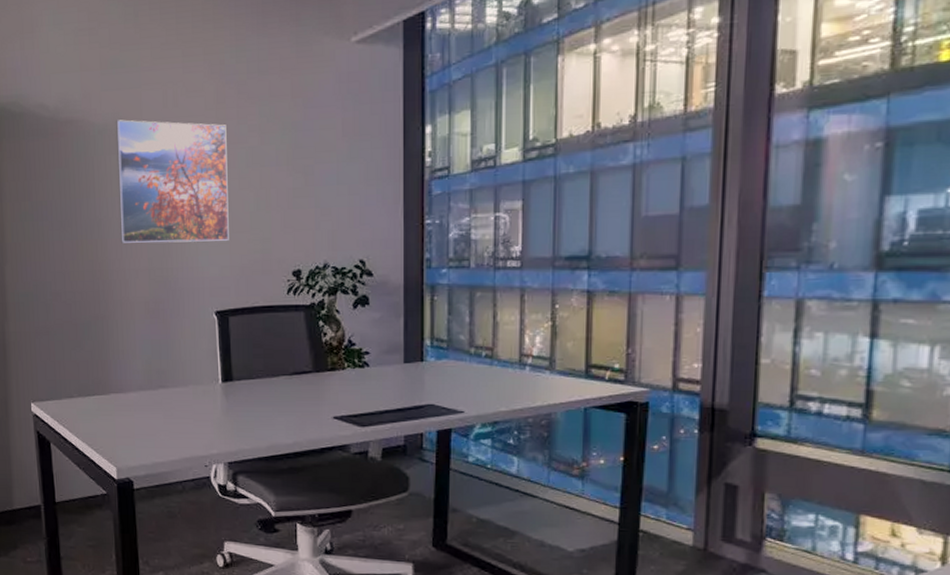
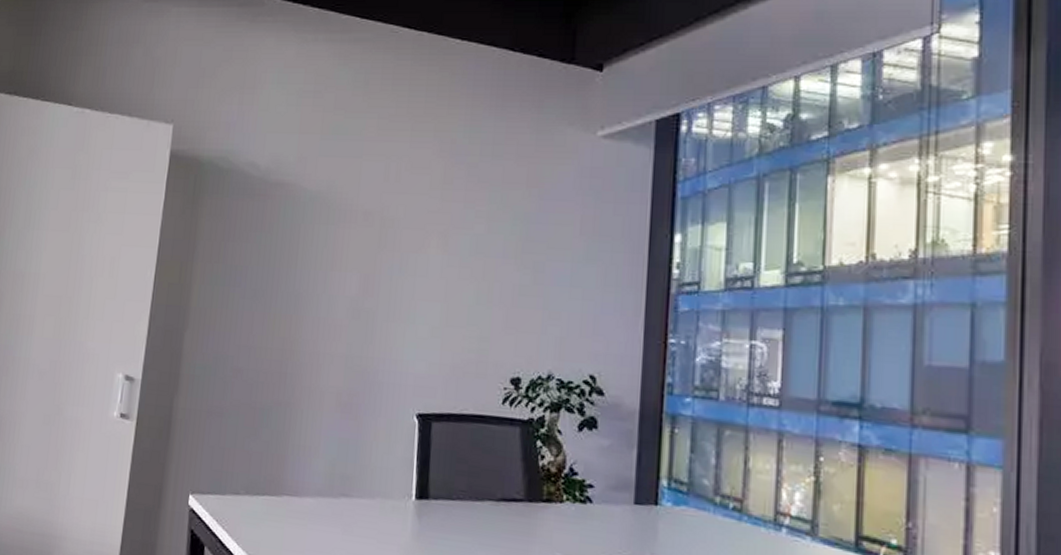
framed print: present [116,119,229,243] -> none [317,188,451,334]

